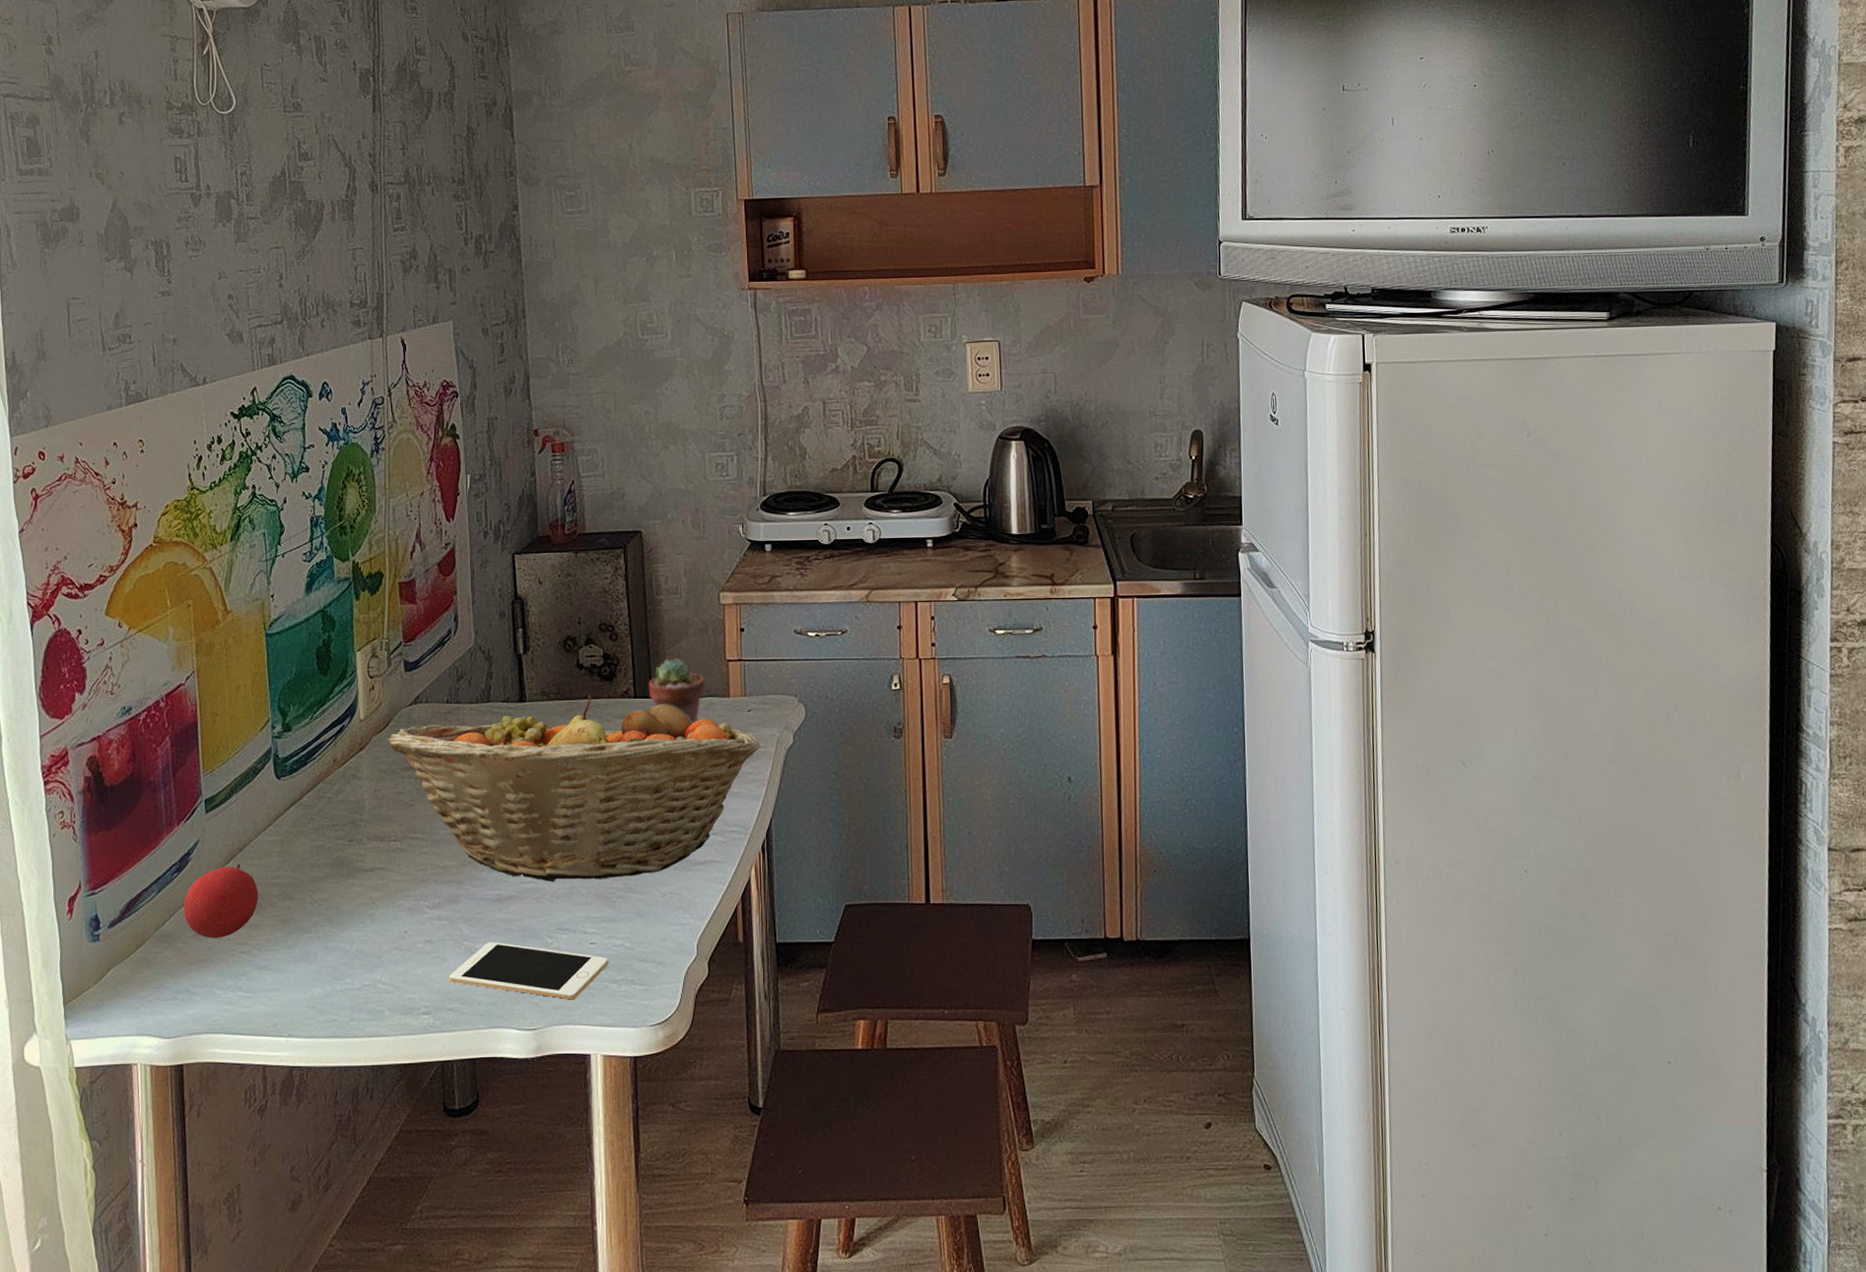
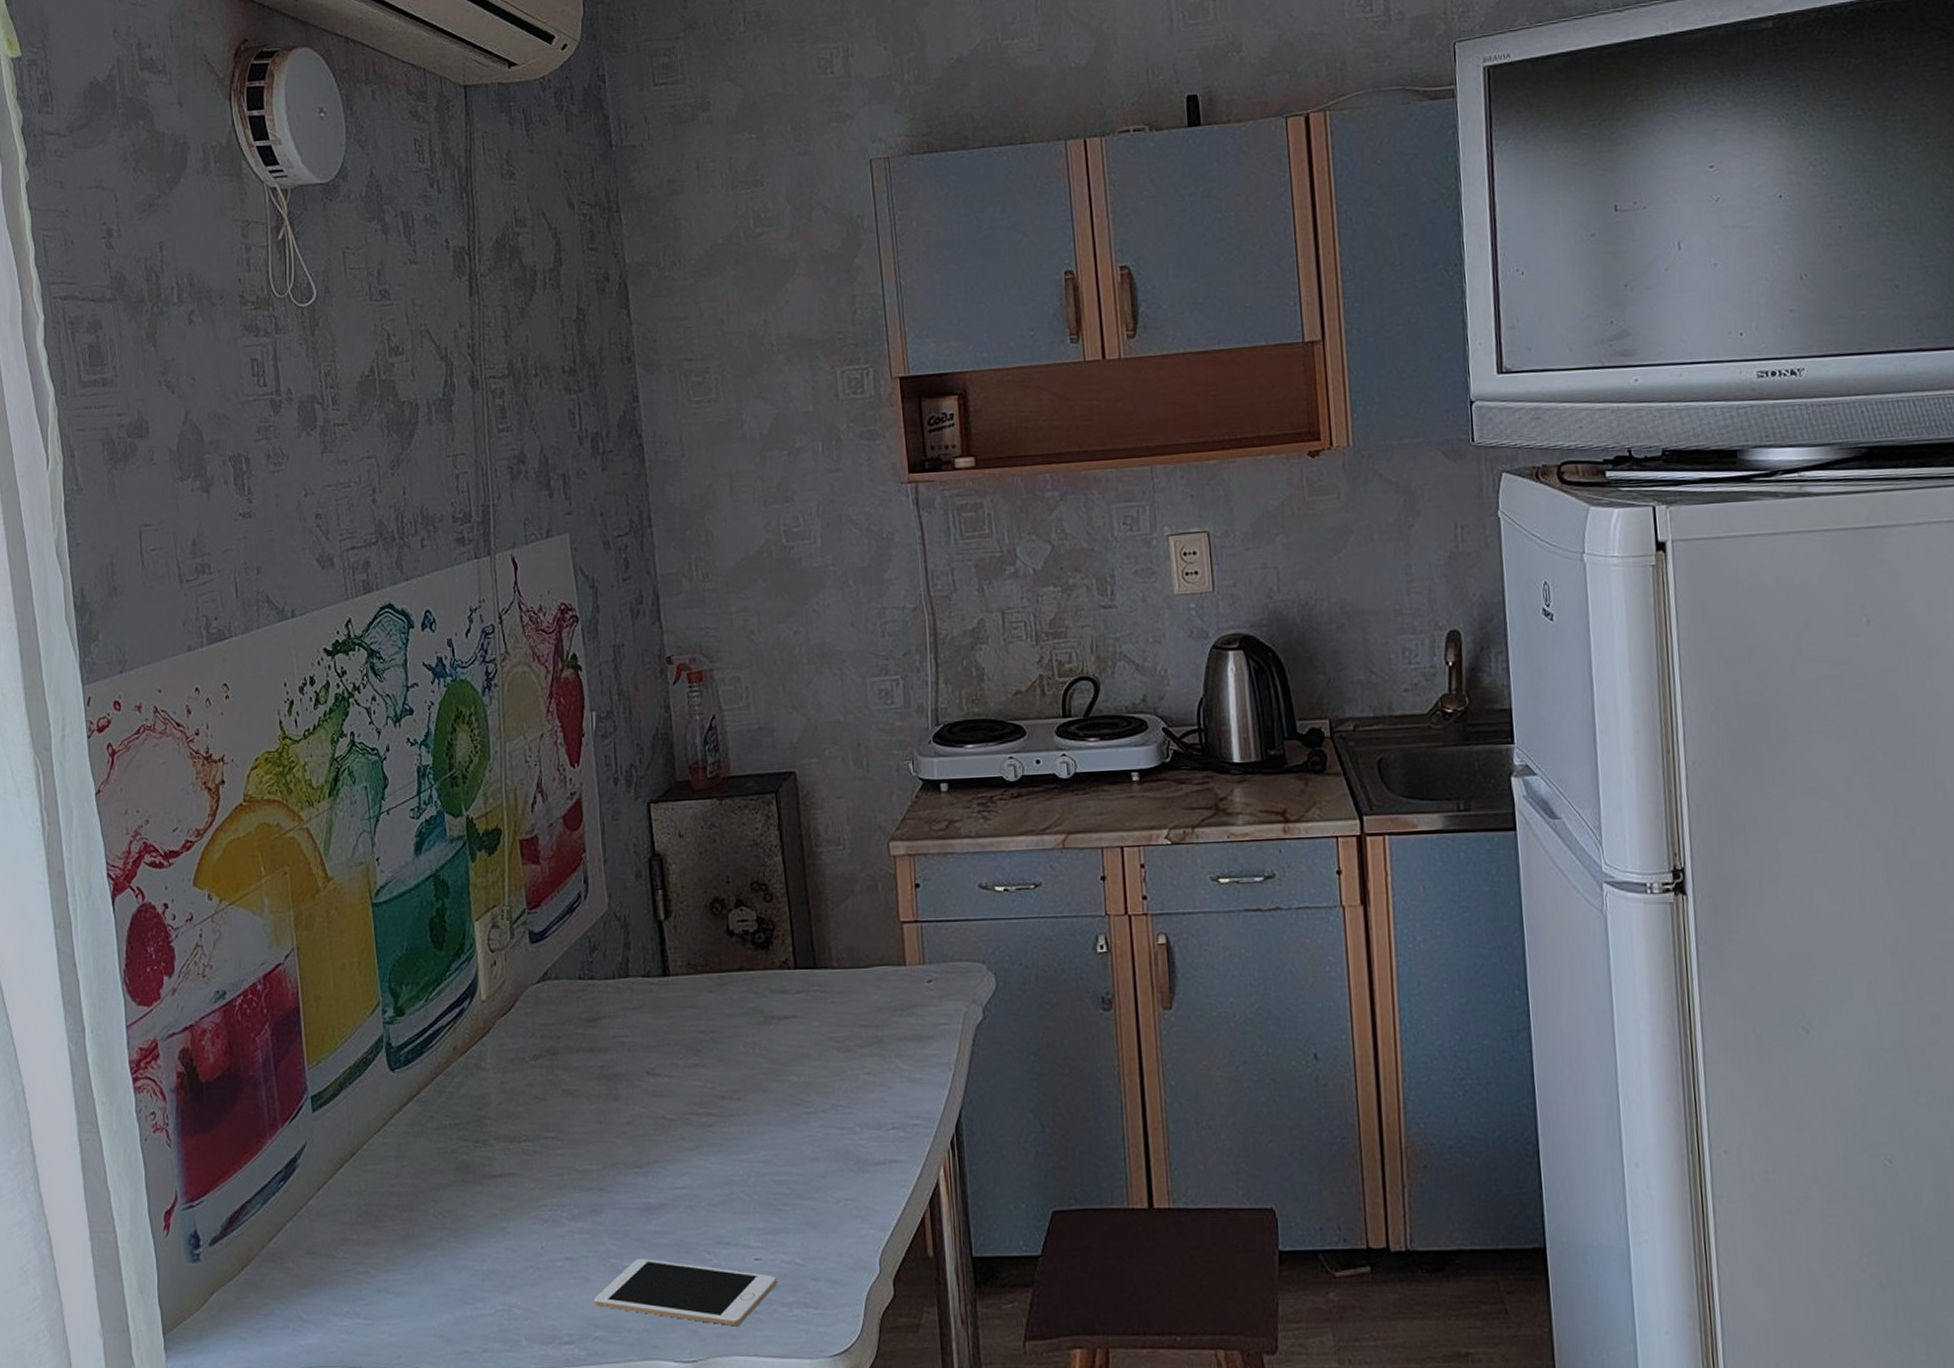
fruit: present [183,863,258,939] -> none [291,1169,375,1257]
fruit basket: present [387,694,760,881] -> none [513,965,944,1187]
potted succulent: present [648,658,705,725] -> none [810,921,876,999]

